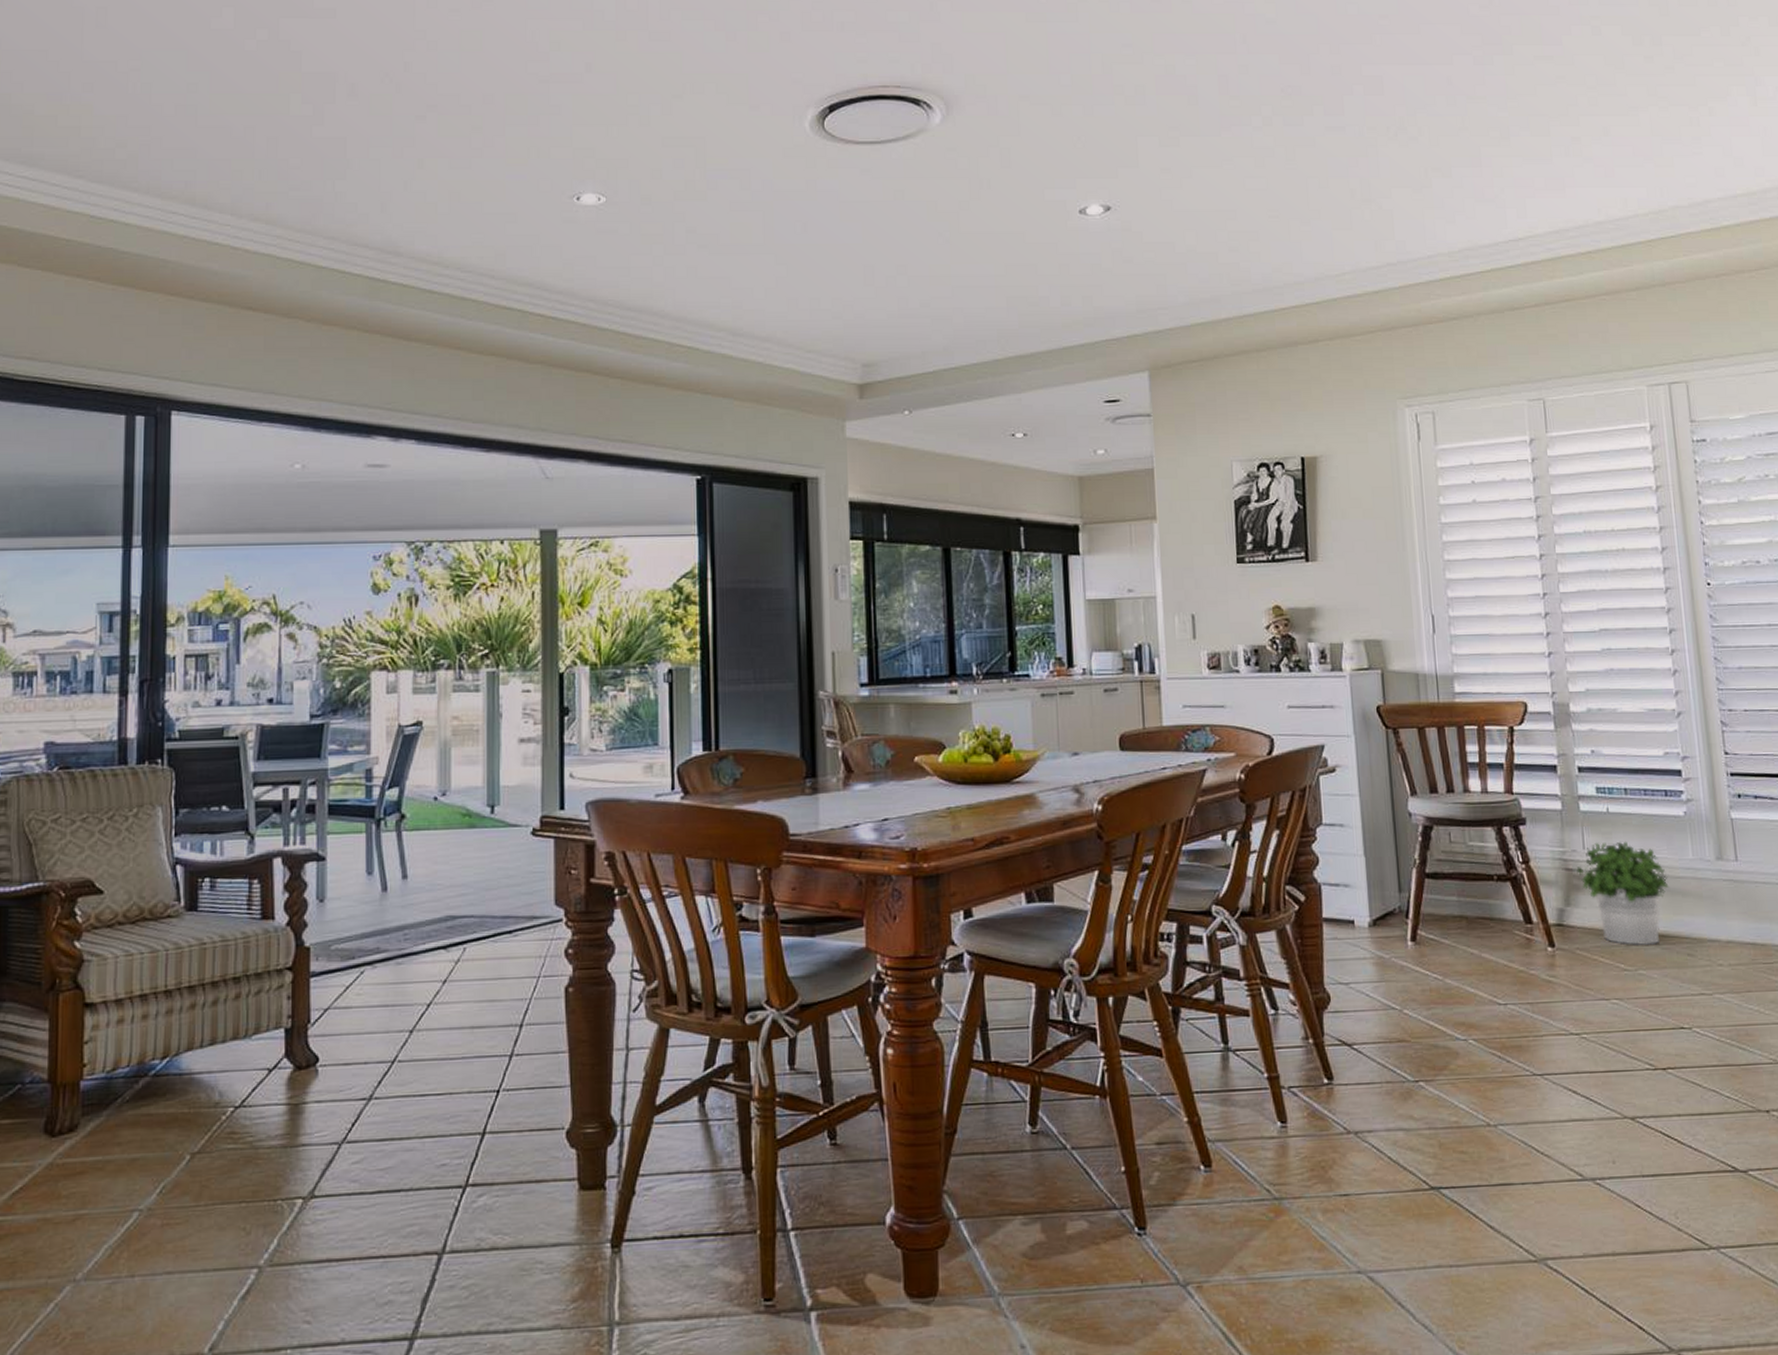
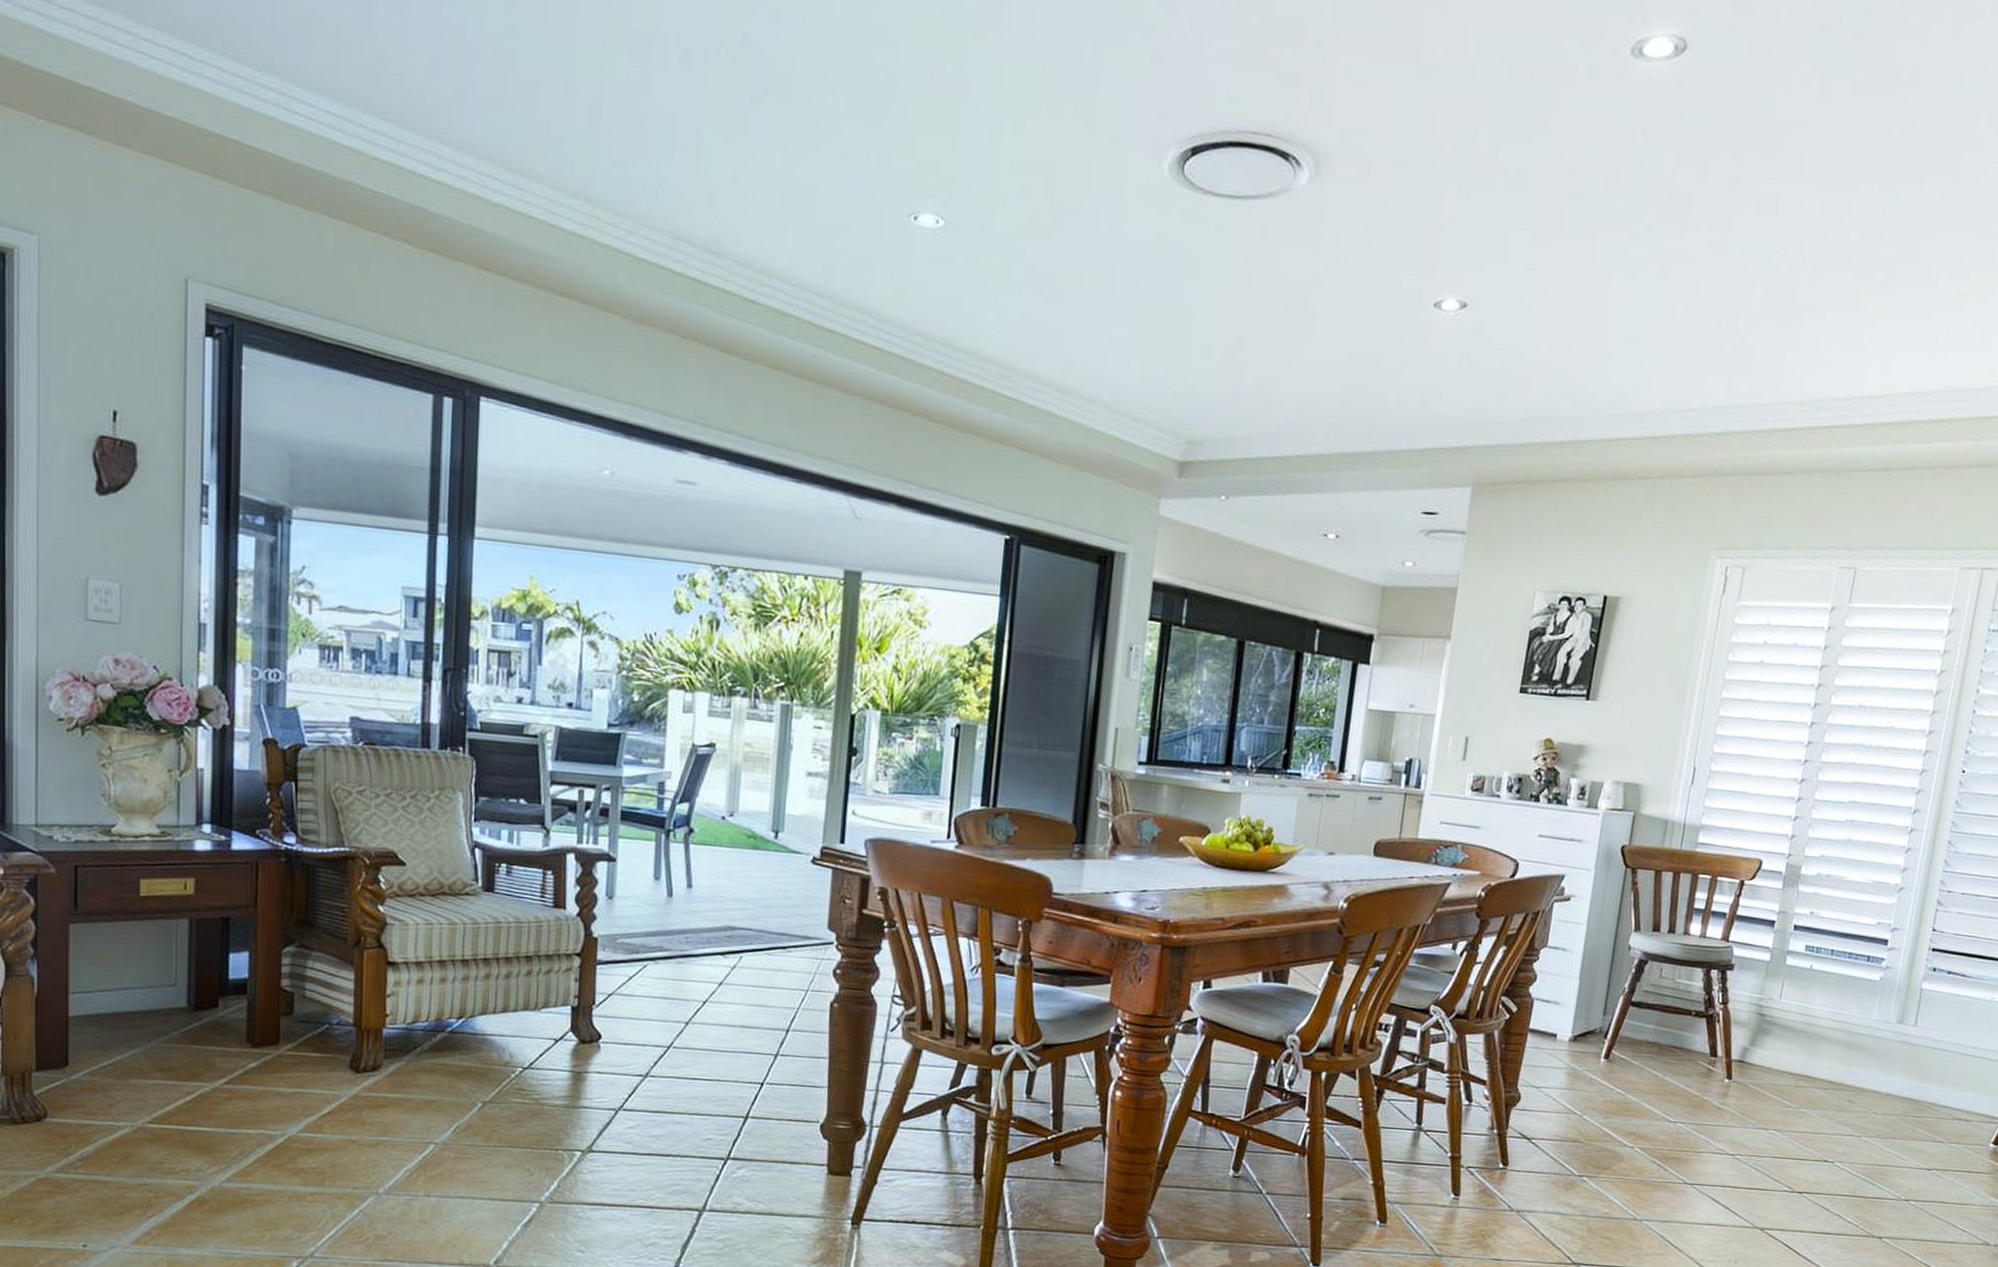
potted plant: present [1576,841,1669,946] -> none [1768,995,1850,1089]

